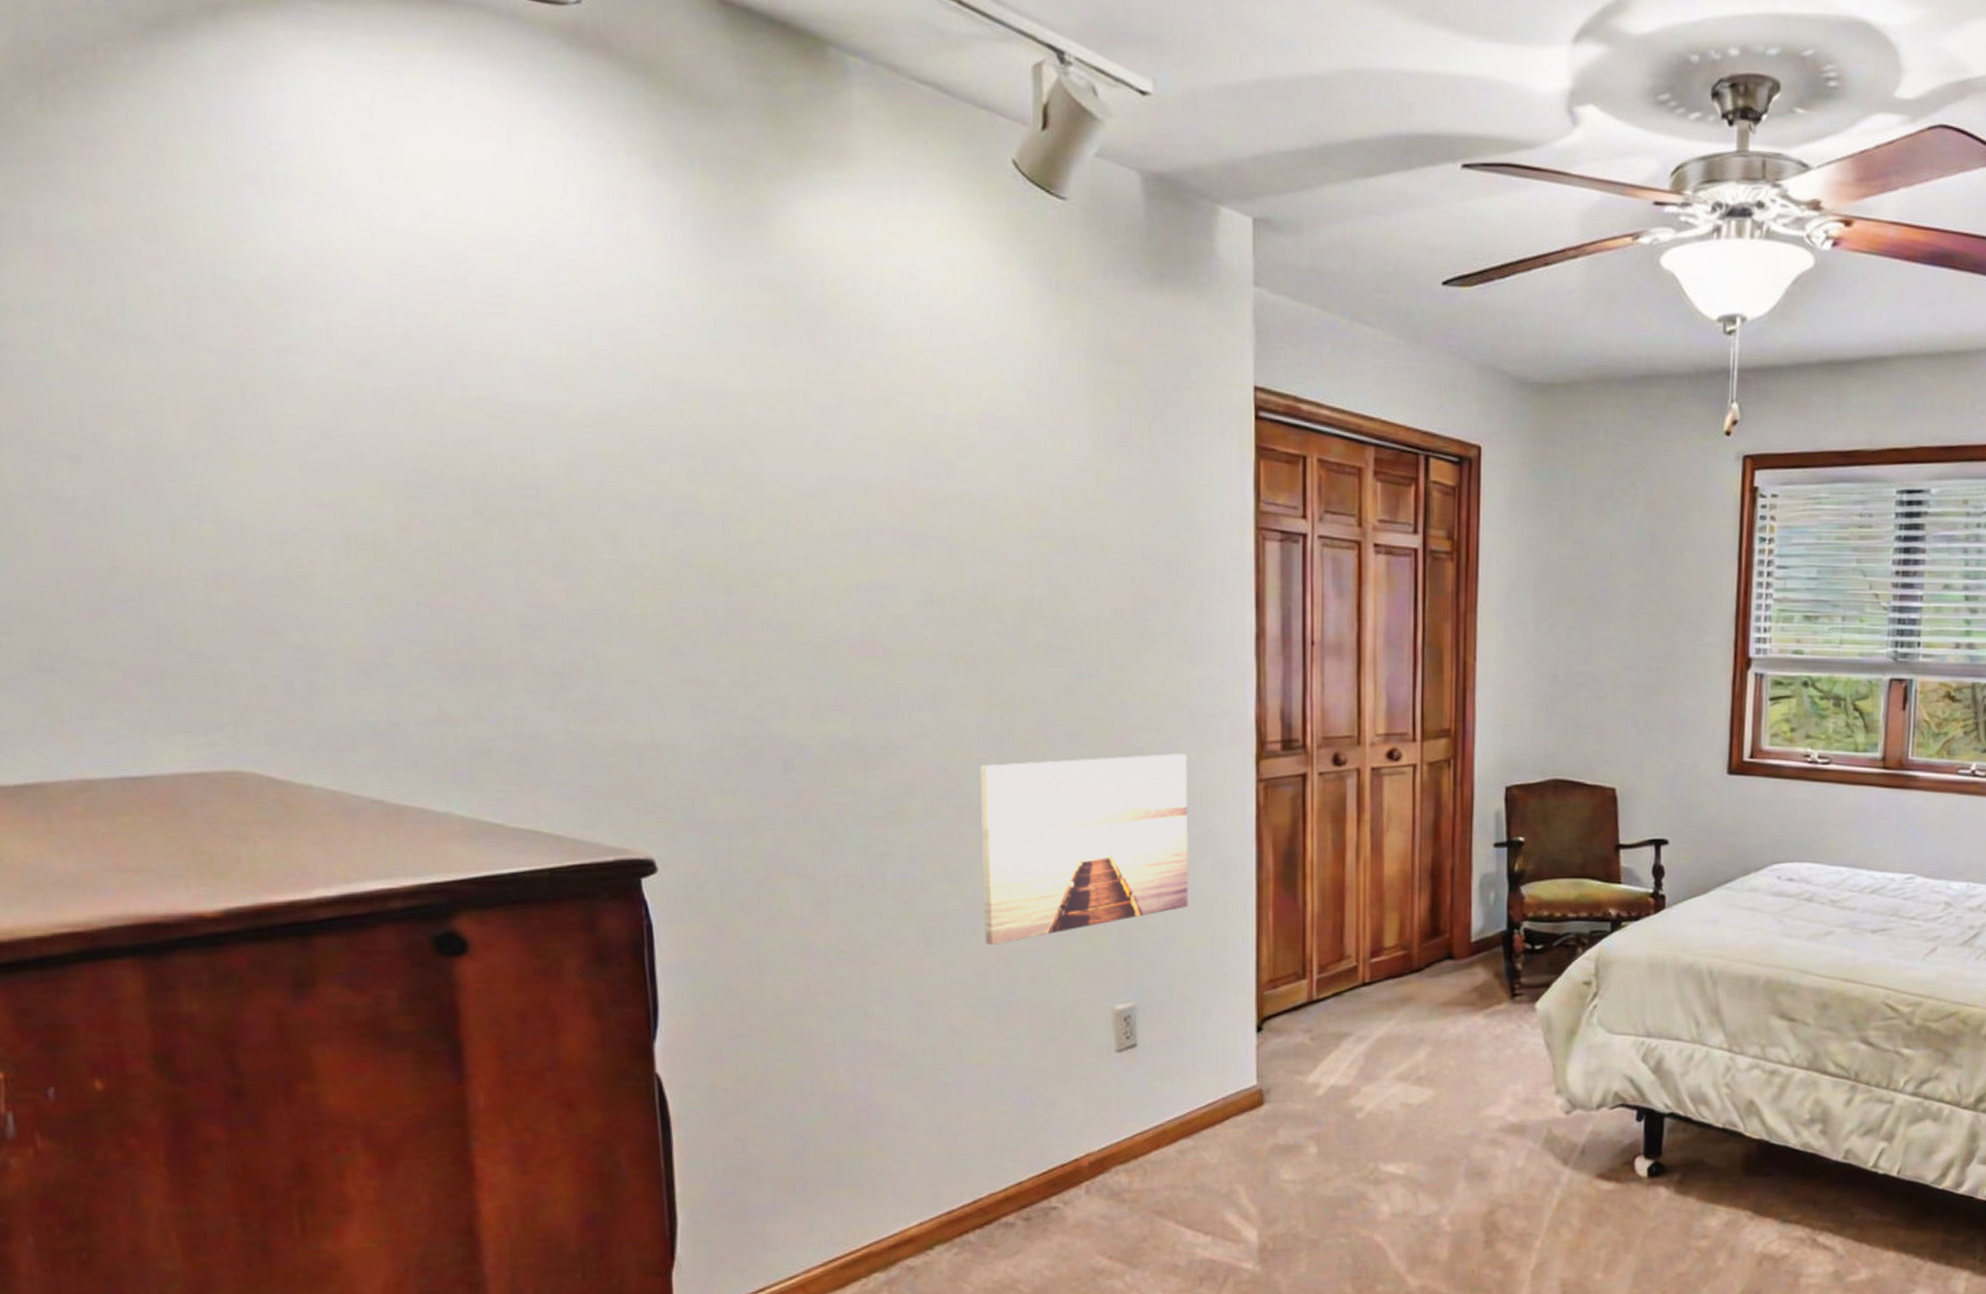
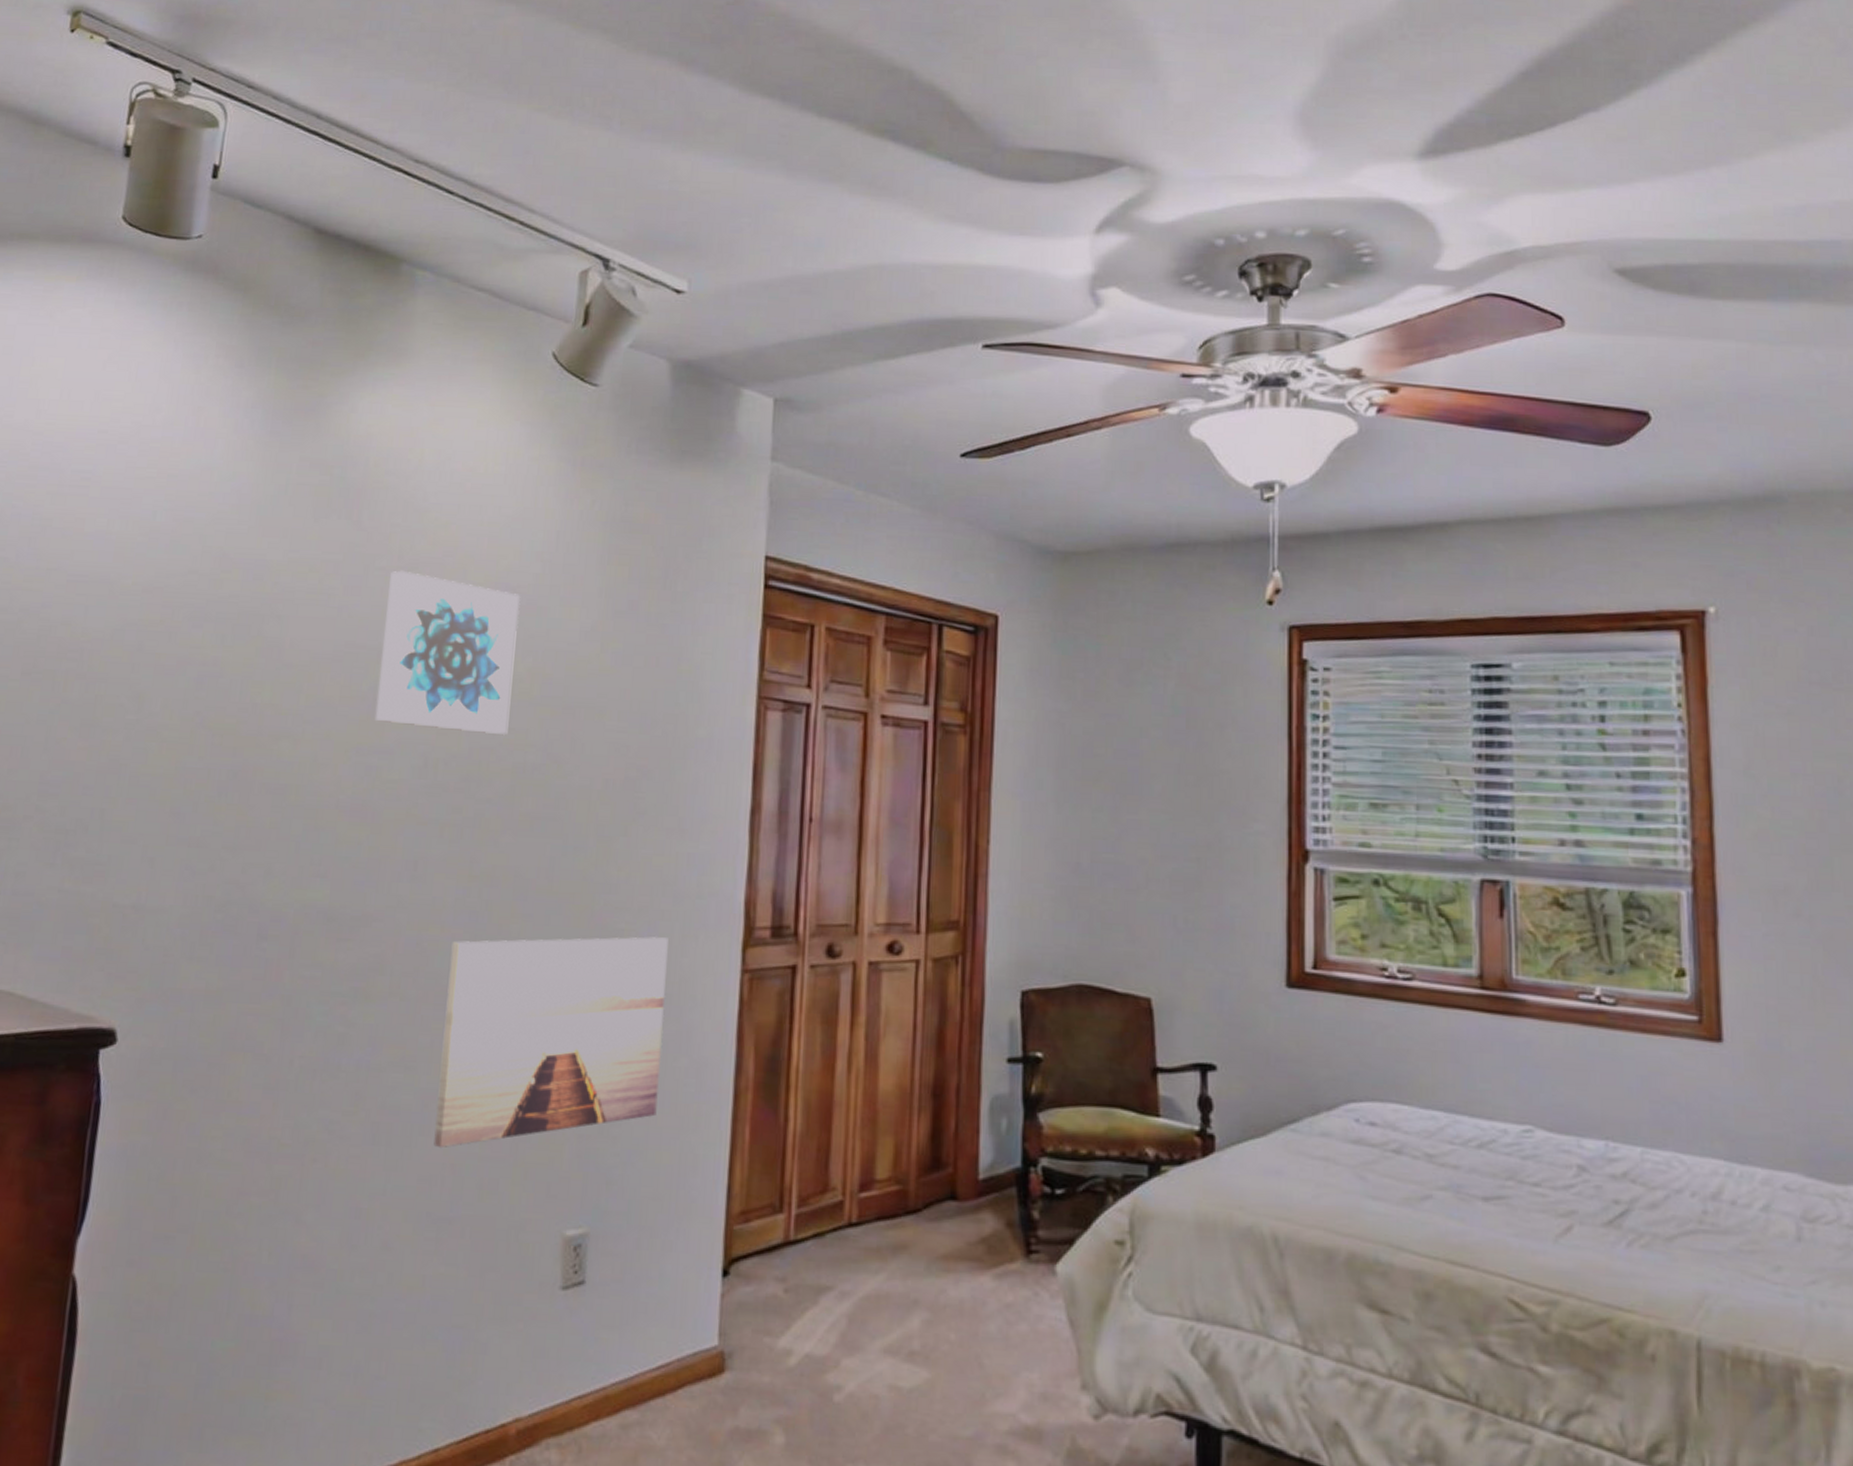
wall art: none [866,400,1011,569] -> present [374,570,521,736]

